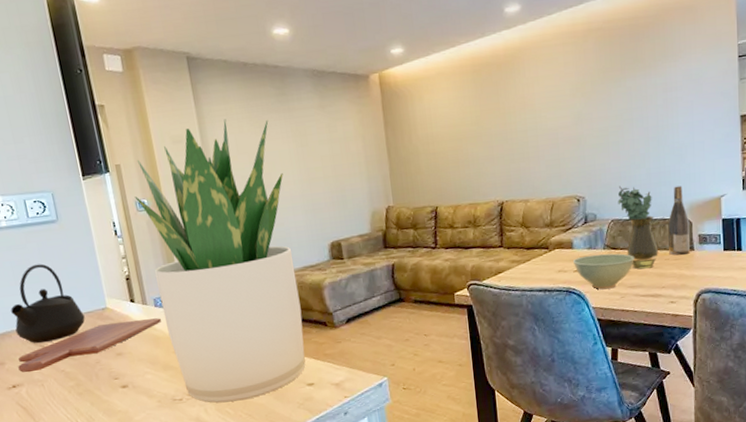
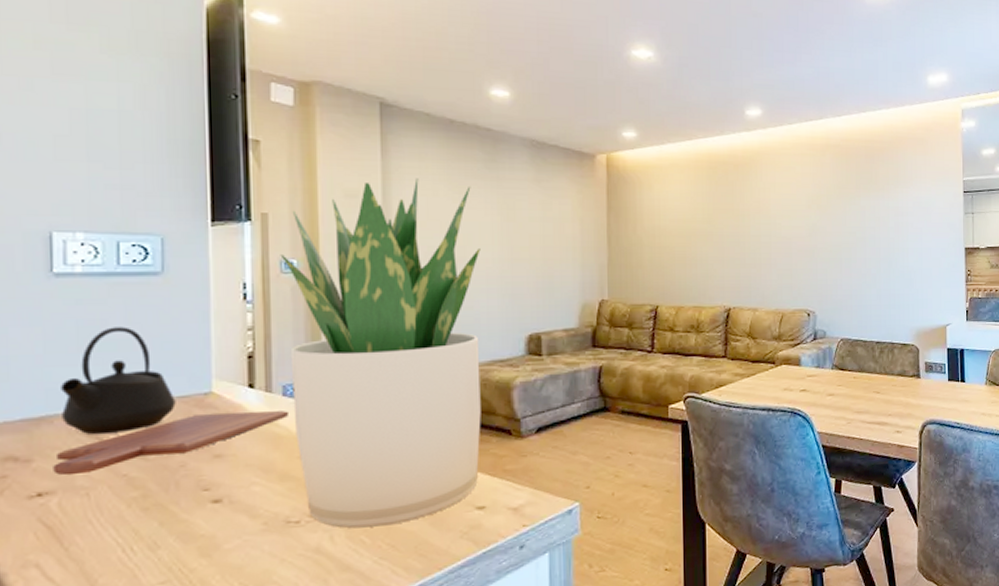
bowl: present [572,253,634,290] -> none [799,374,862,413]
vase: present [618,185,658,269] -> none [848,304,886,394]
wine bottle: present [668,185,690,256] -> none [895,310,917,383]

